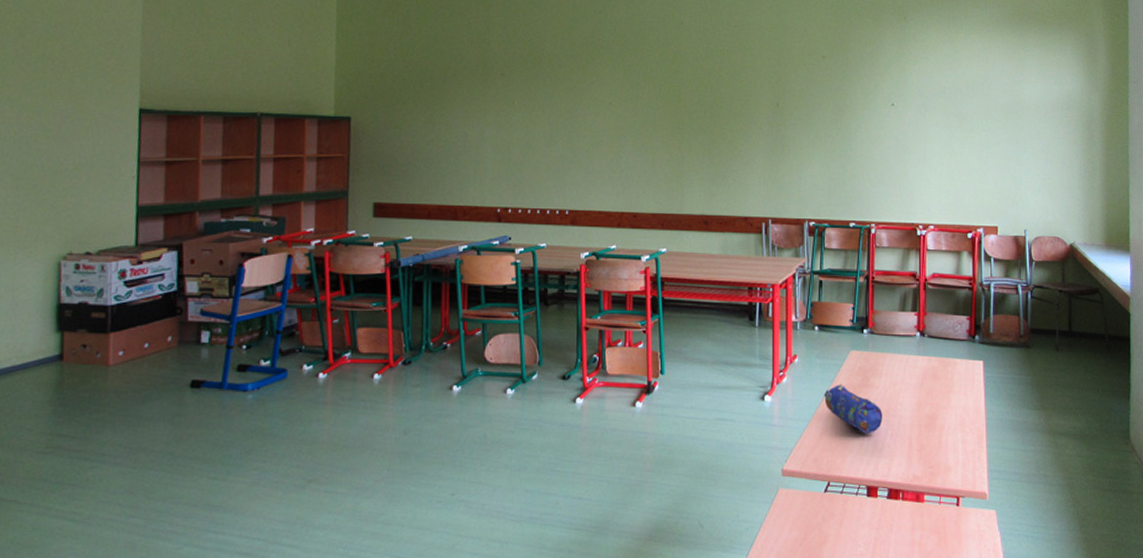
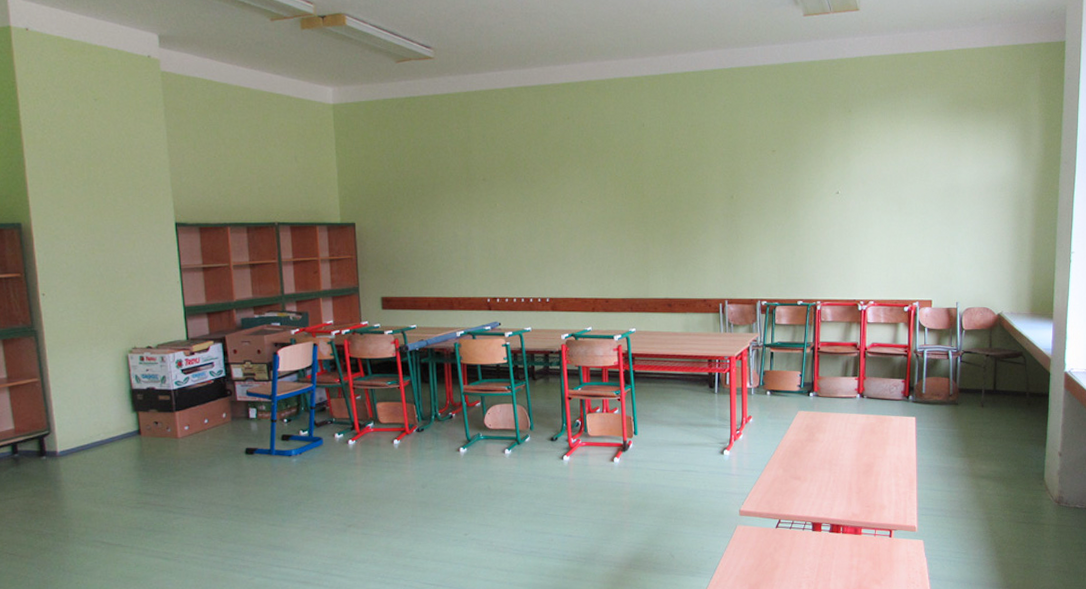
pencil case: present [824,383,883,433] -> none [775,439,826,480]

